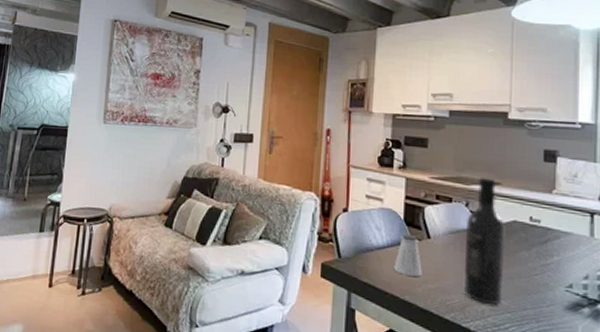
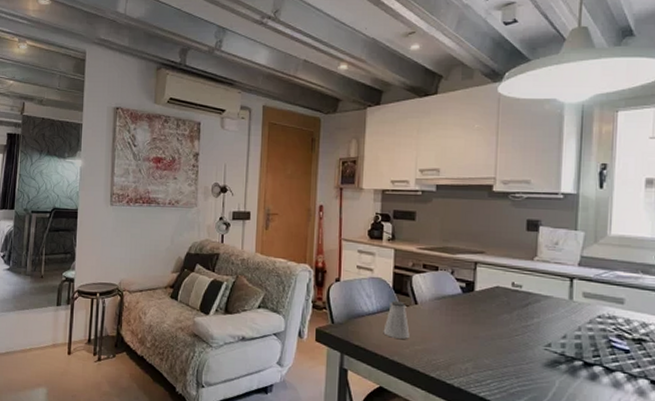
wine bottle: present [463,178,506,305] -> none [448,247,489,363]

